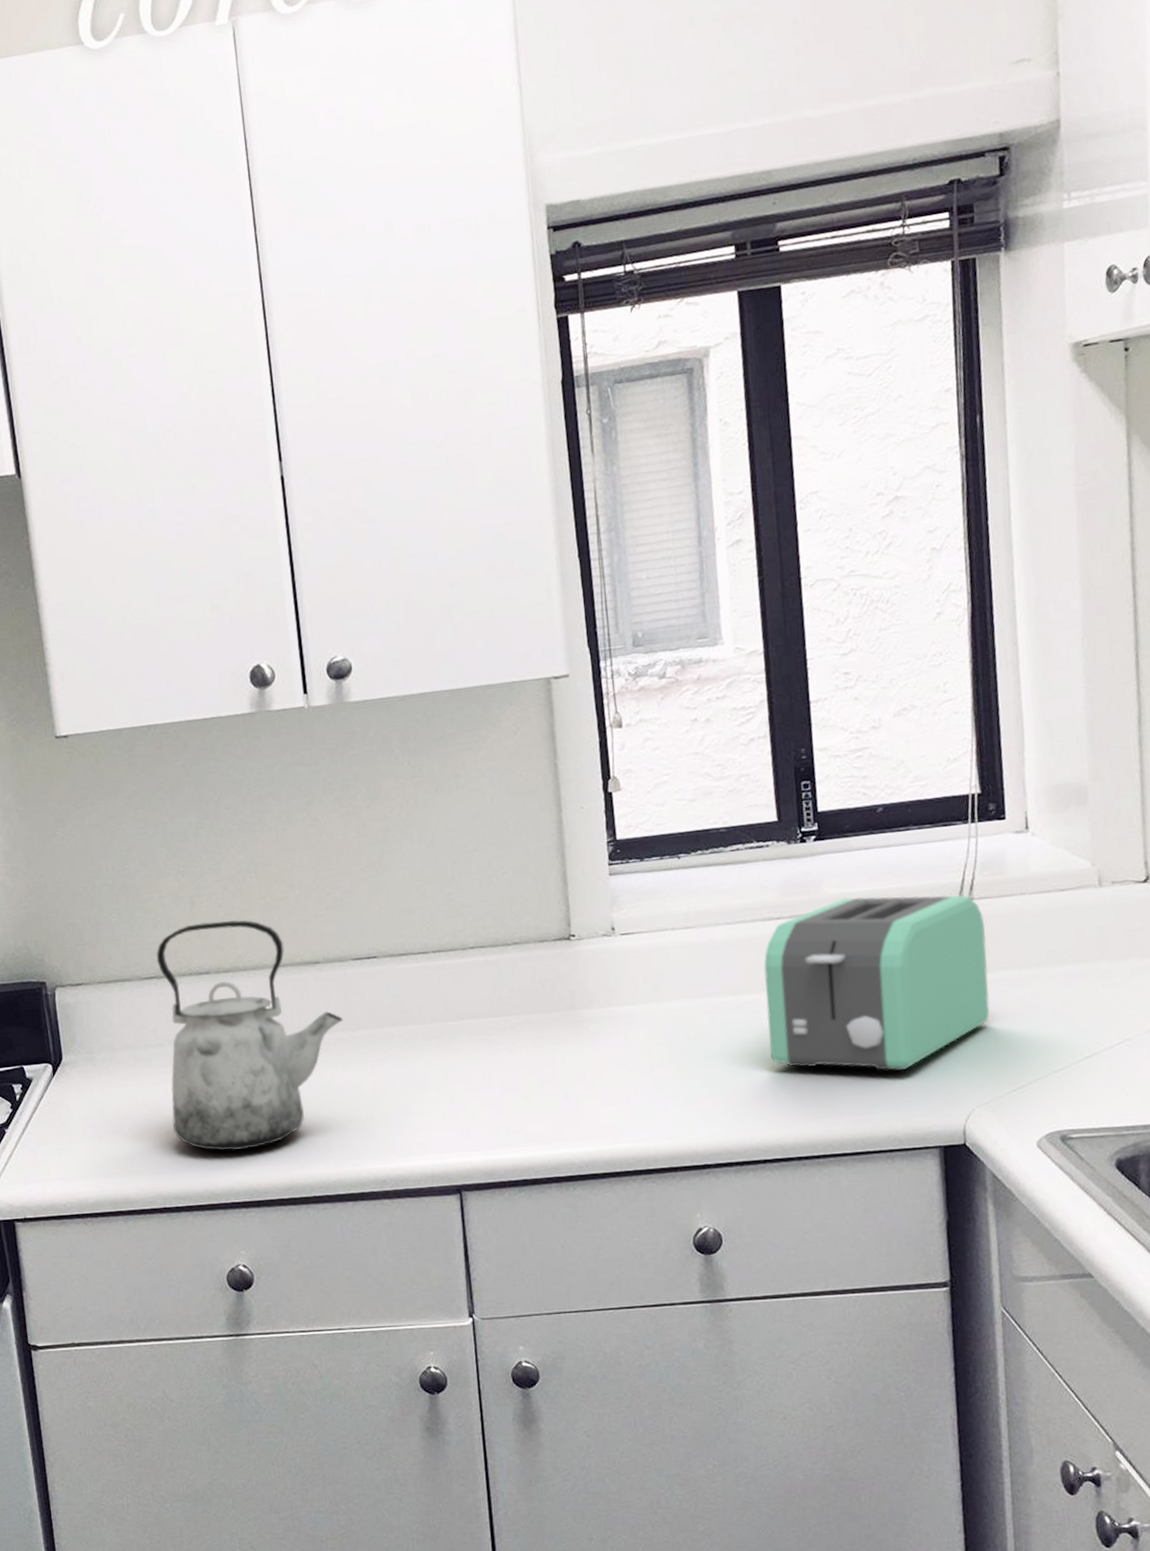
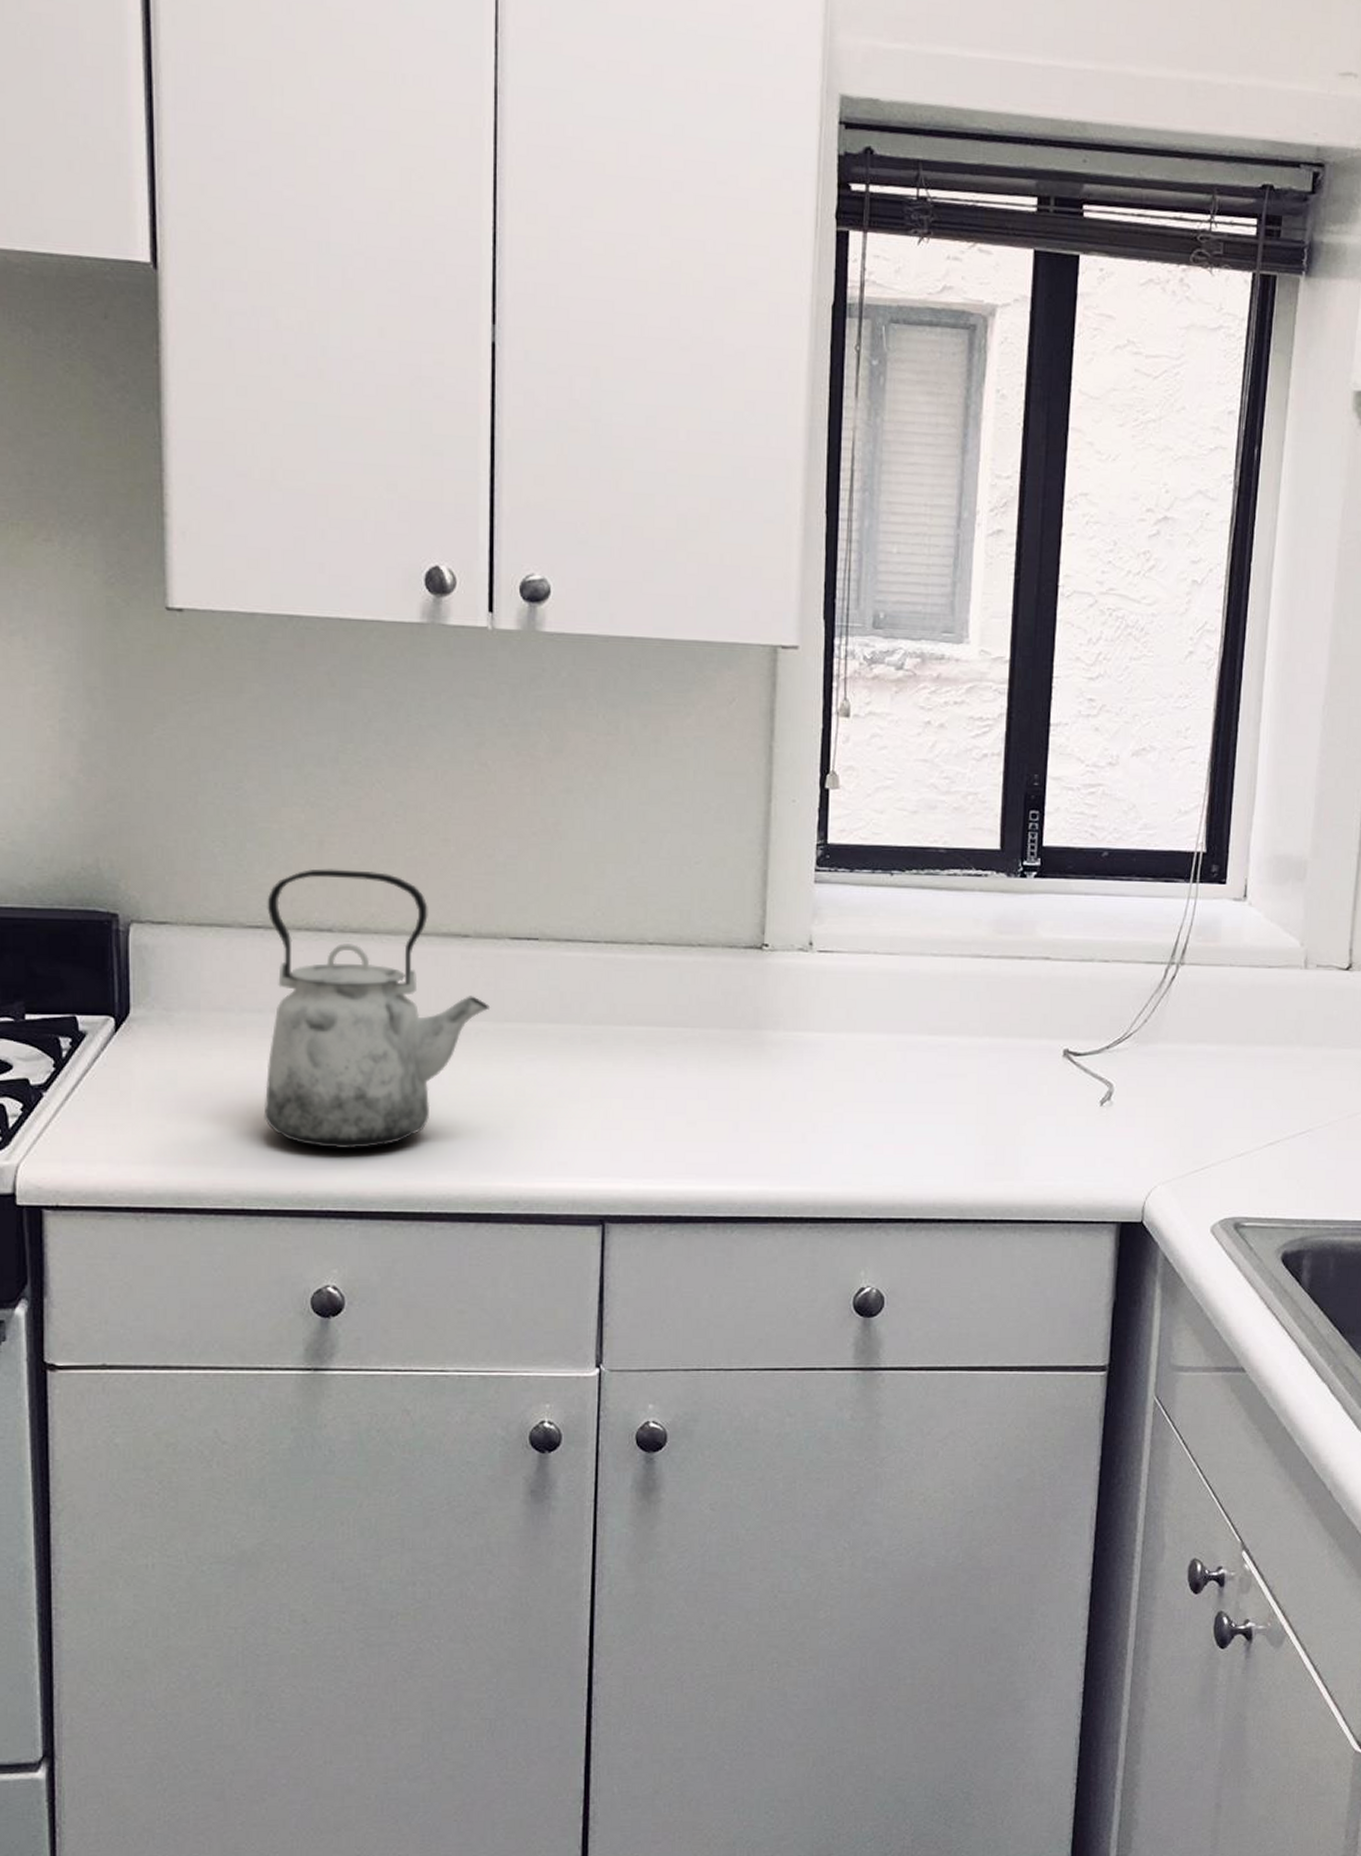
toaster: present [764,895,990,1071] -> none [960,943,1192,1138]

